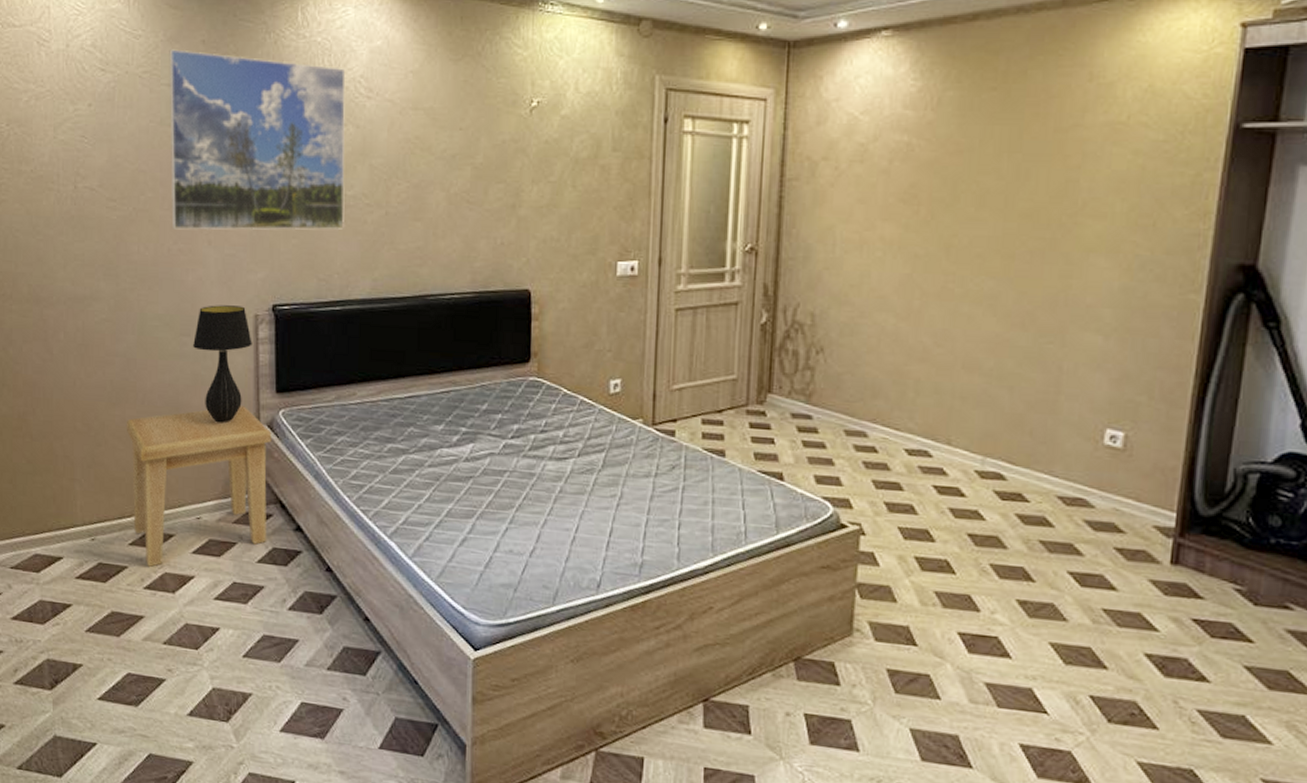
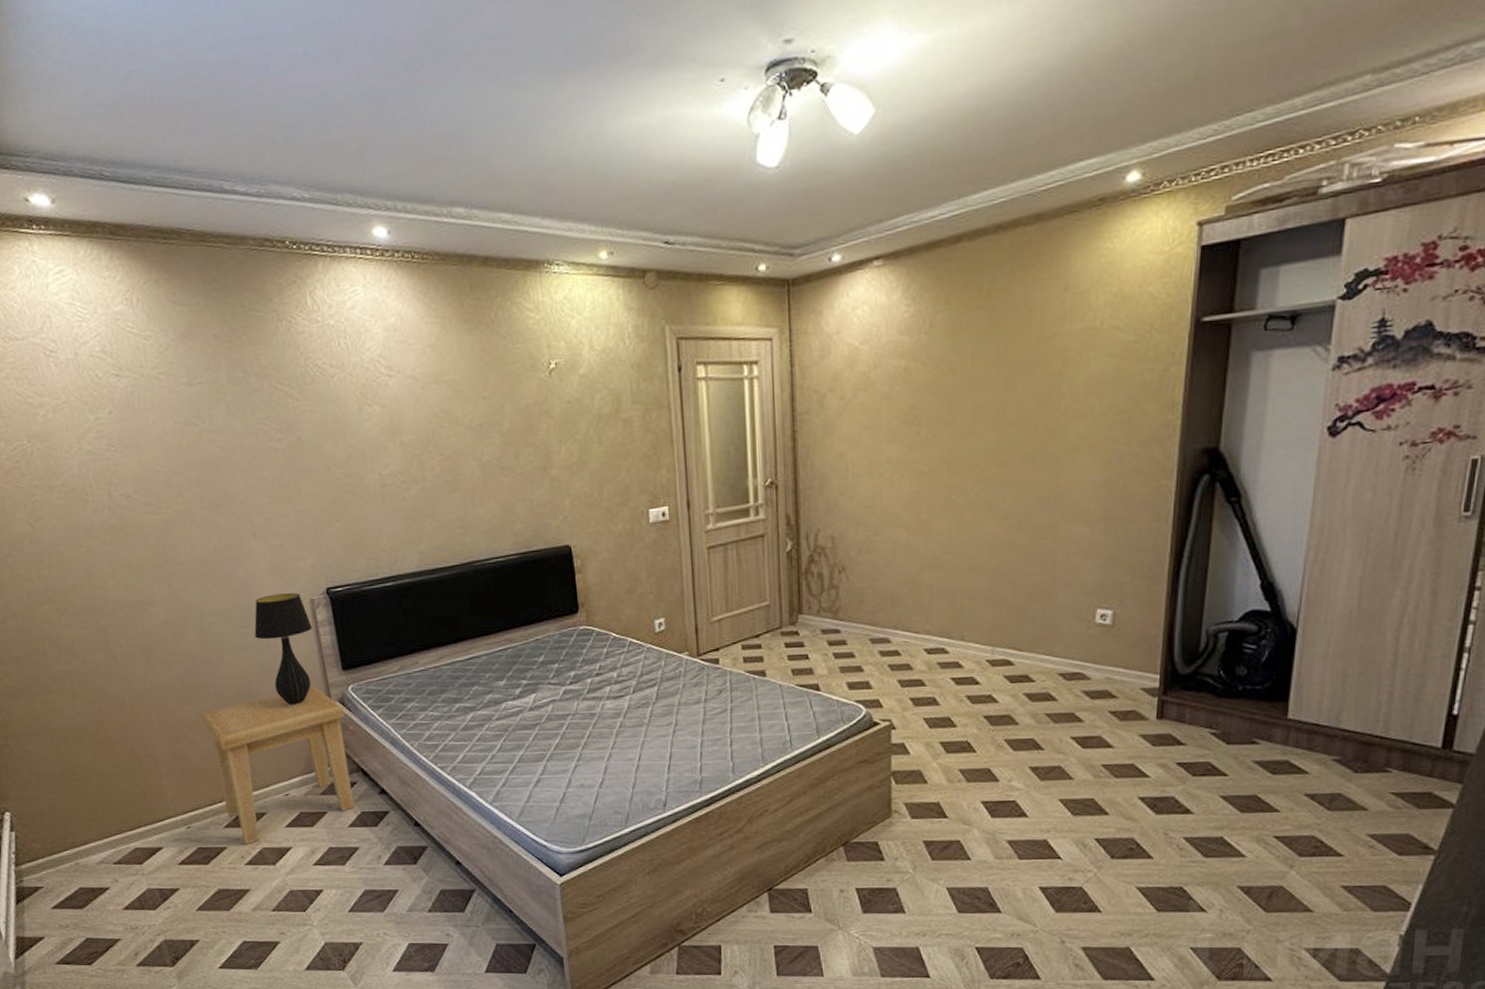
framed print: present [169,49,346,230] -> none [182,346,385,527]

